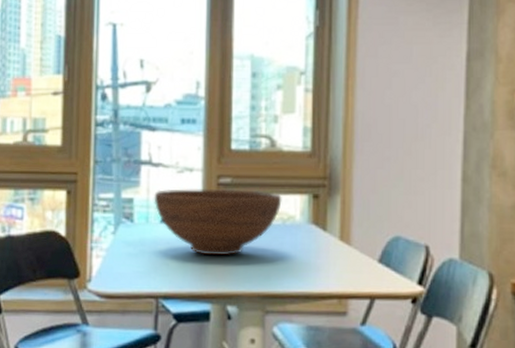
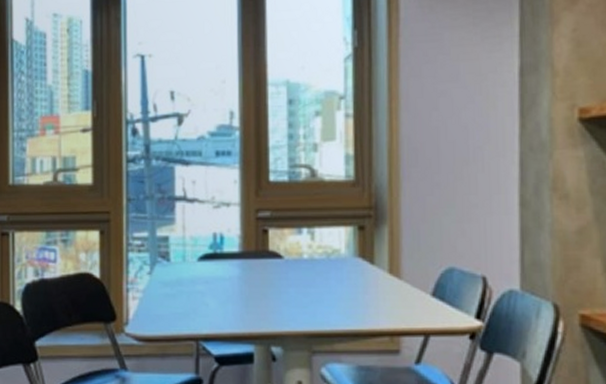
fruit bowl: present [154,189,282,256] -> none [190,224,325,294]

